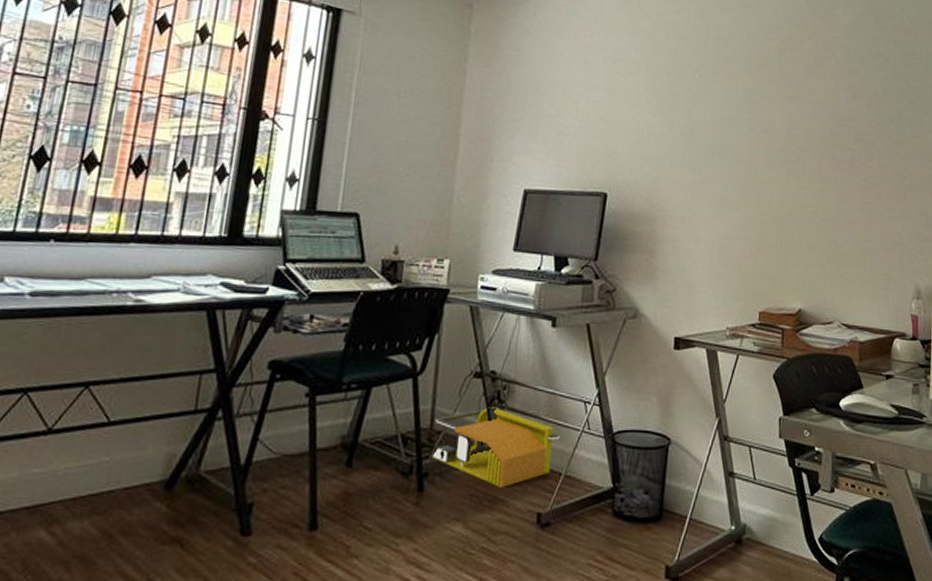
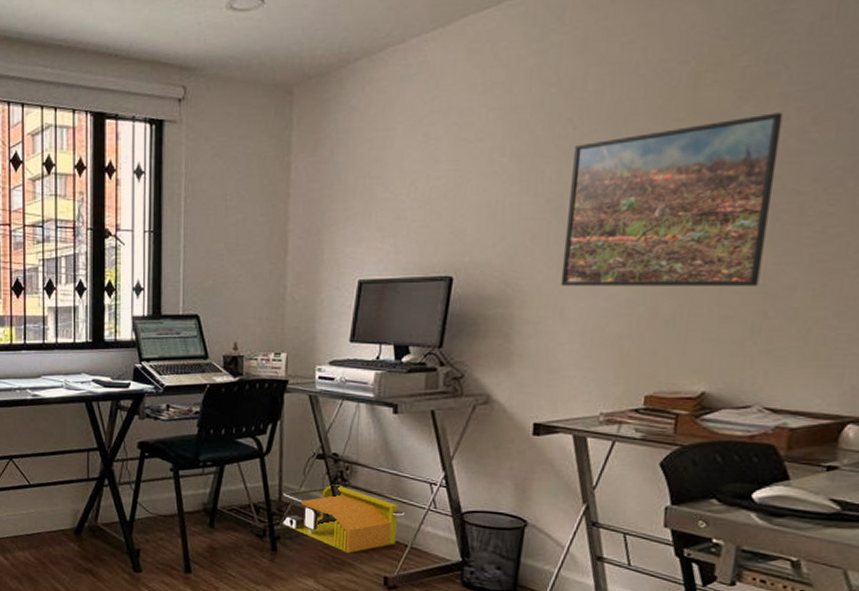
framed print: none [693,86,835,220] -> present [560,112,783,286]

